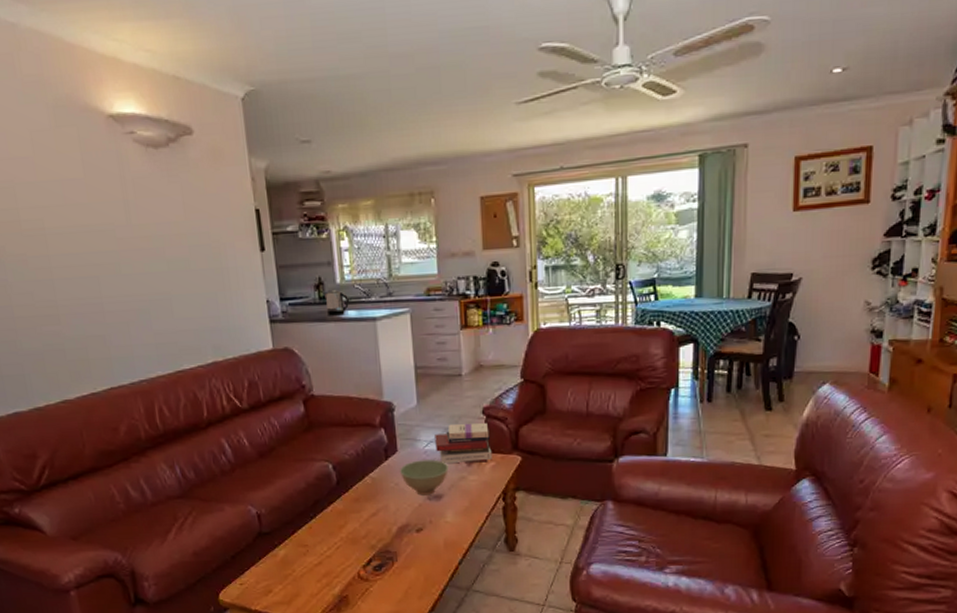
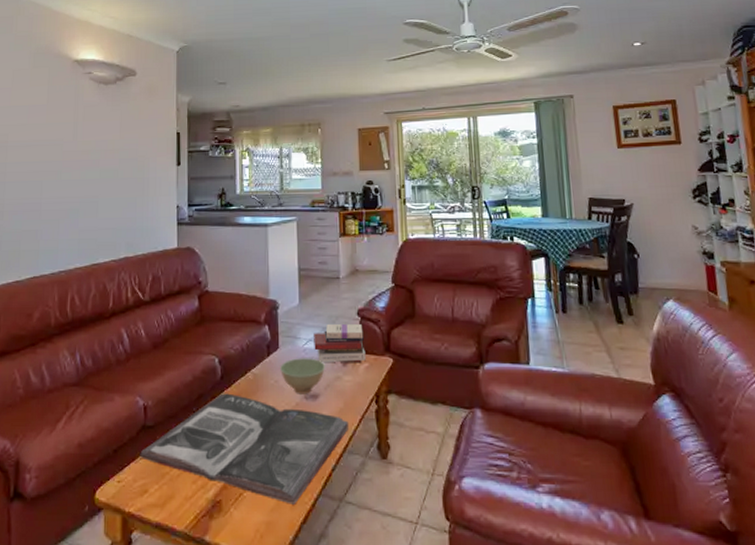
magazine: none [259,498,475,596] -> present [140,393,348,505]
kettle: present [324,290,350,316] -> none [226,199,247,221]

